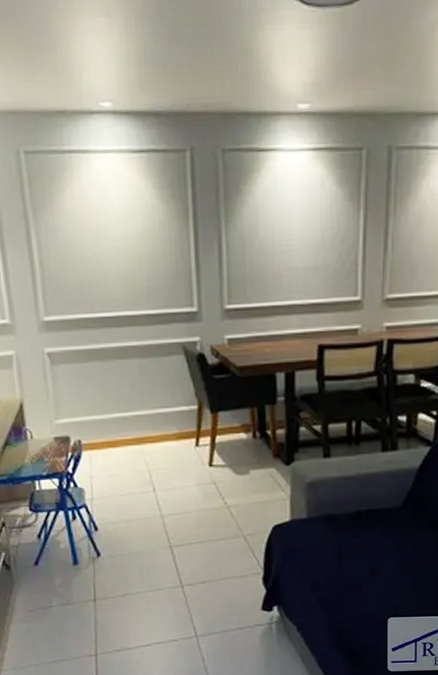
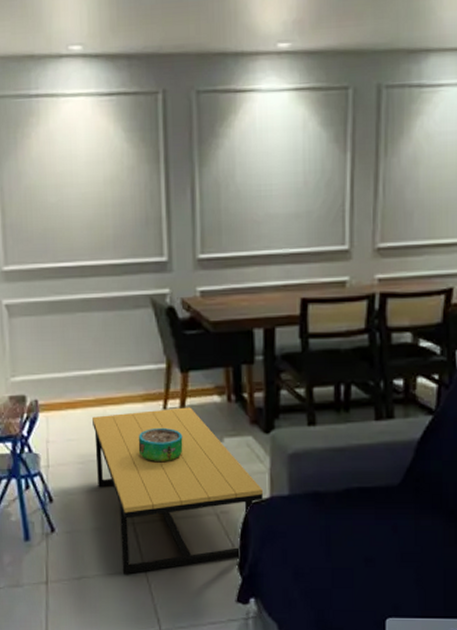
coffee table: none [132,444,284,591] -> present [92,407,263,575]
decorative bowl: none [173,462,214,494] -> present [138,427,183,463]

